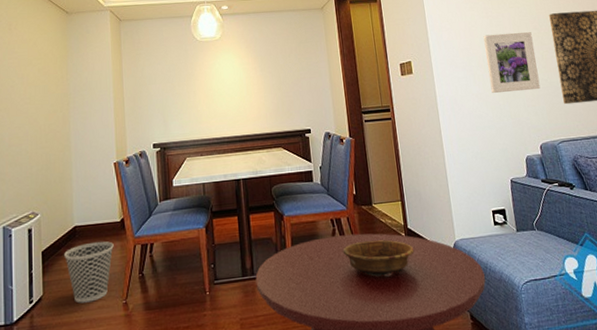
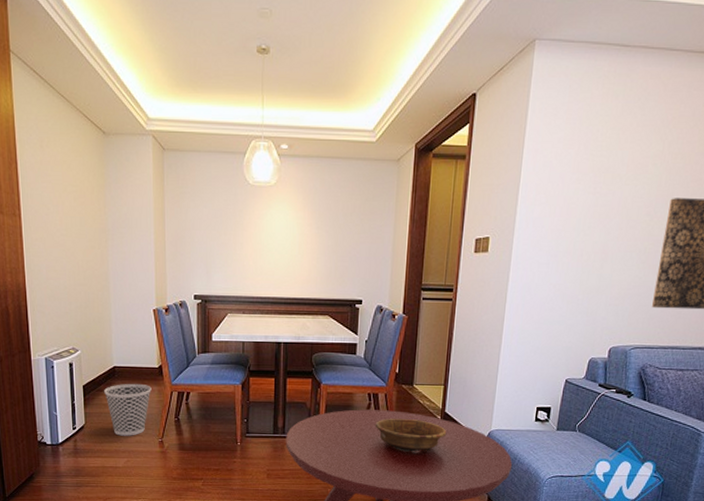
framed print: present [483,31,541,93] -> none [573,215,642,288]

